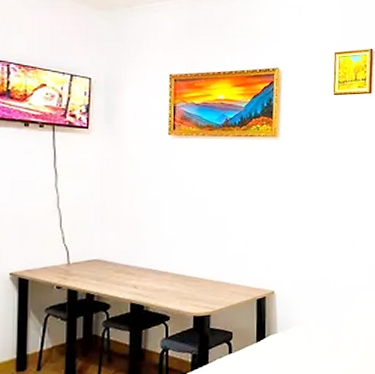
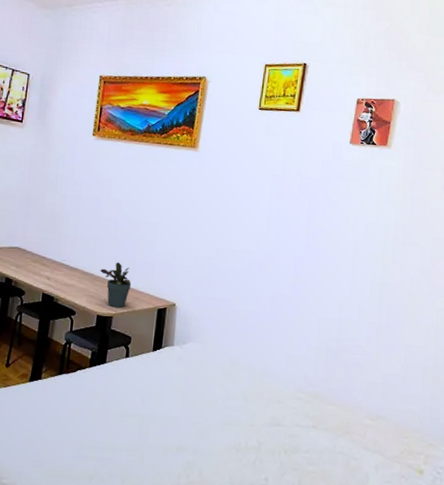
potted plant: none [192,258,227,305] -> present [100,262,132,308]

